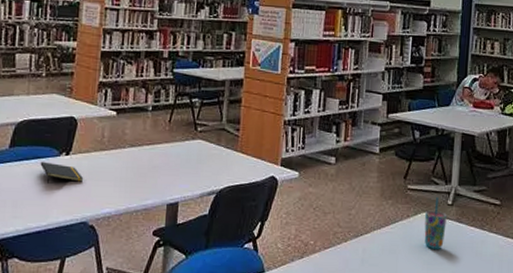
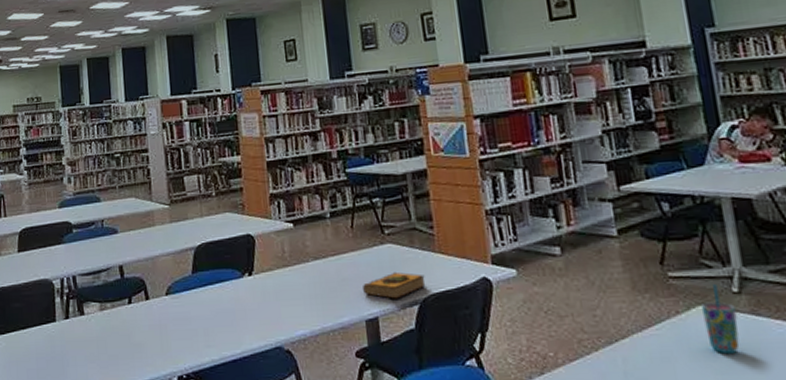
notepad: present [40,161,84,183] -> none [224,284,271,308]
hardback book: none [170,164,225,188] -> present [363,271,426,299]

